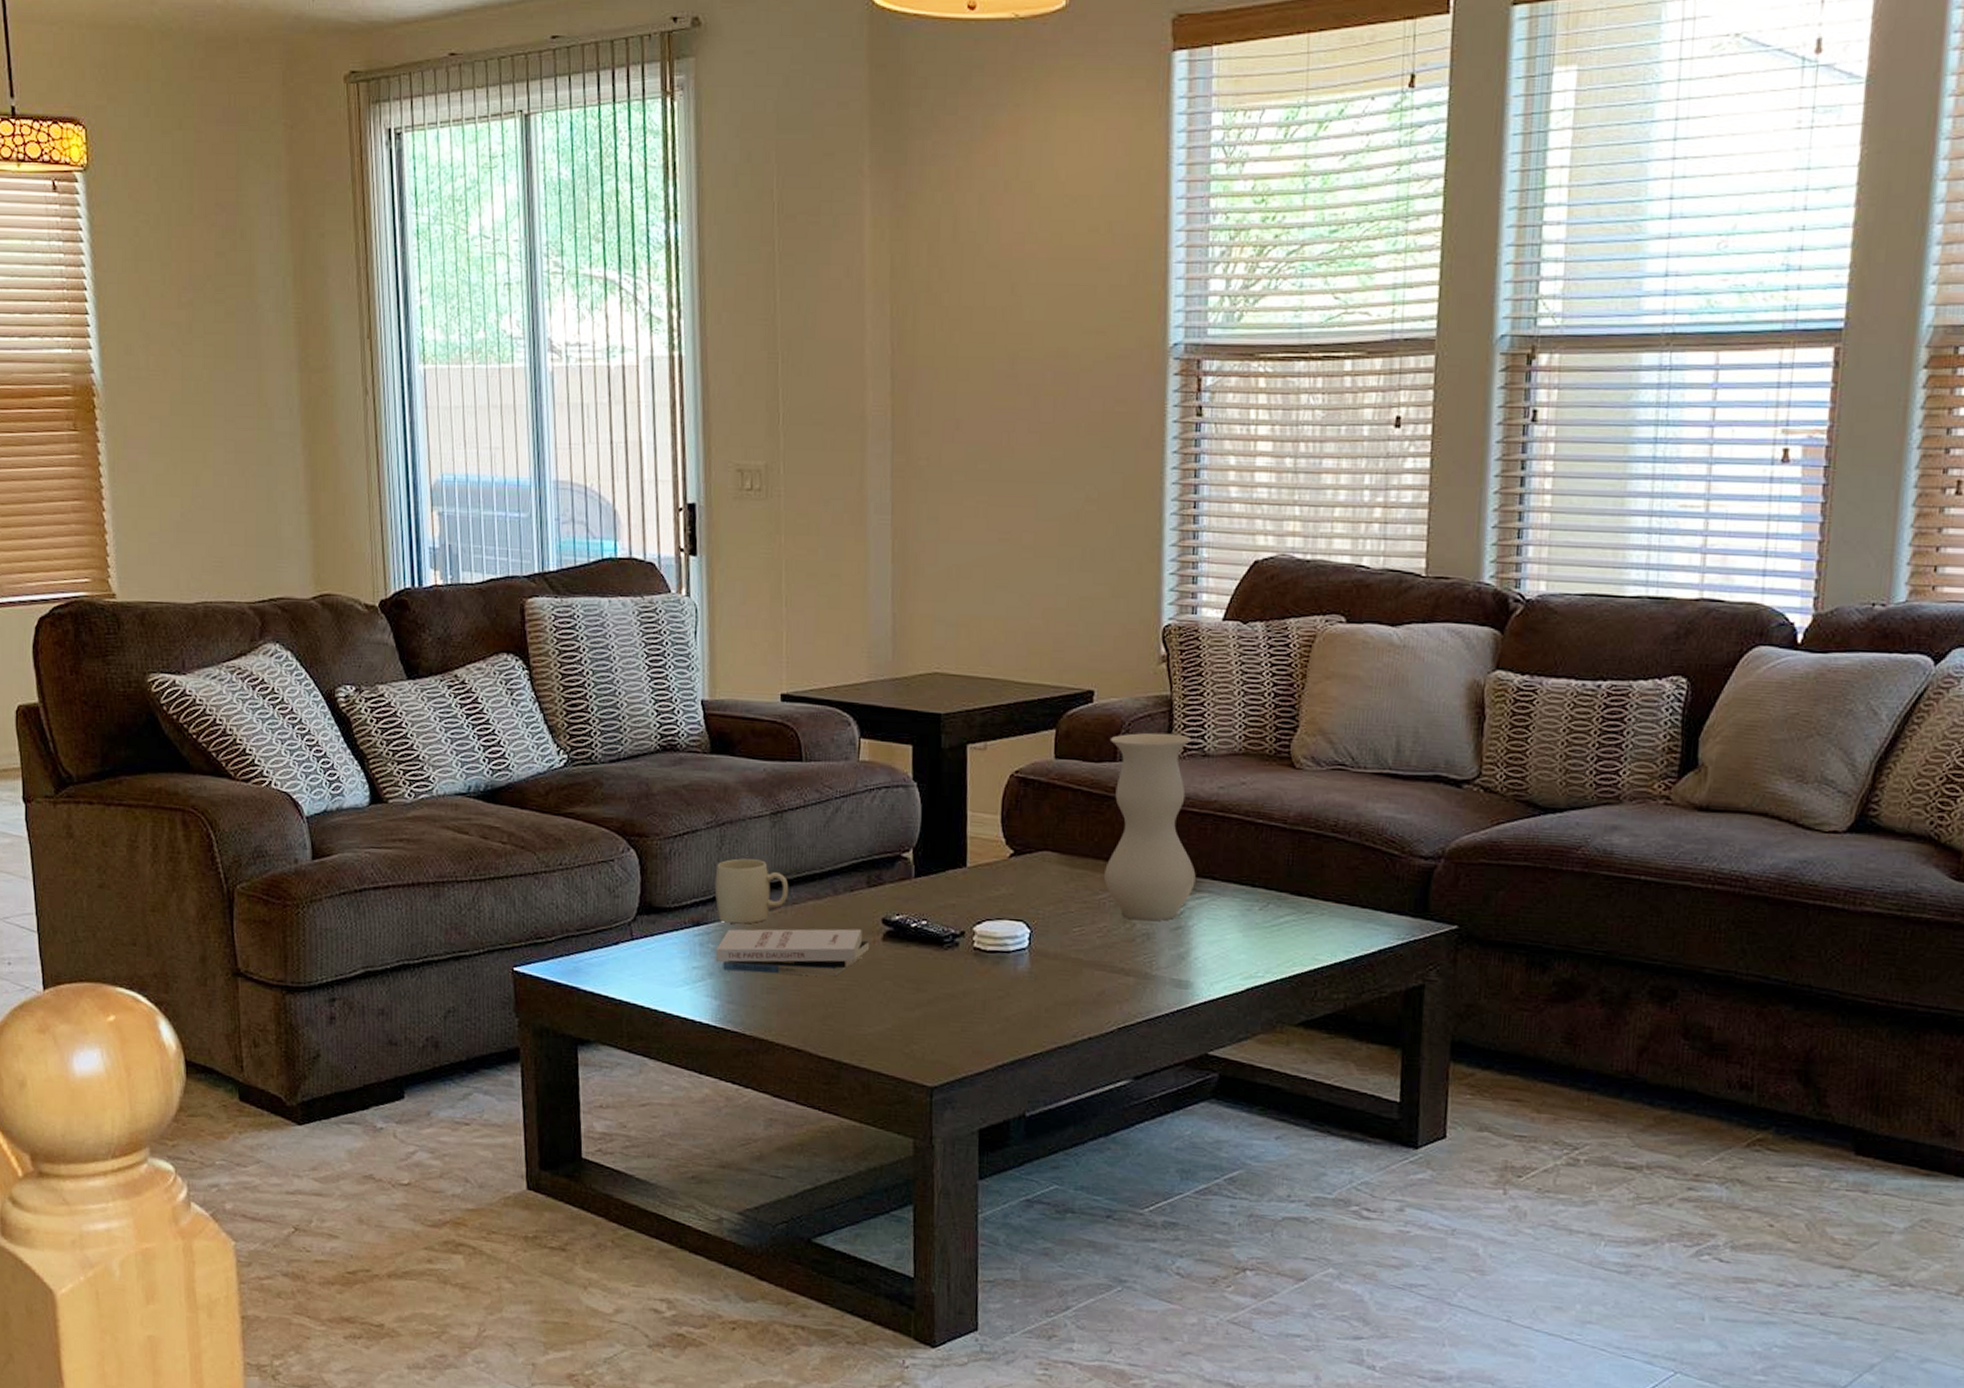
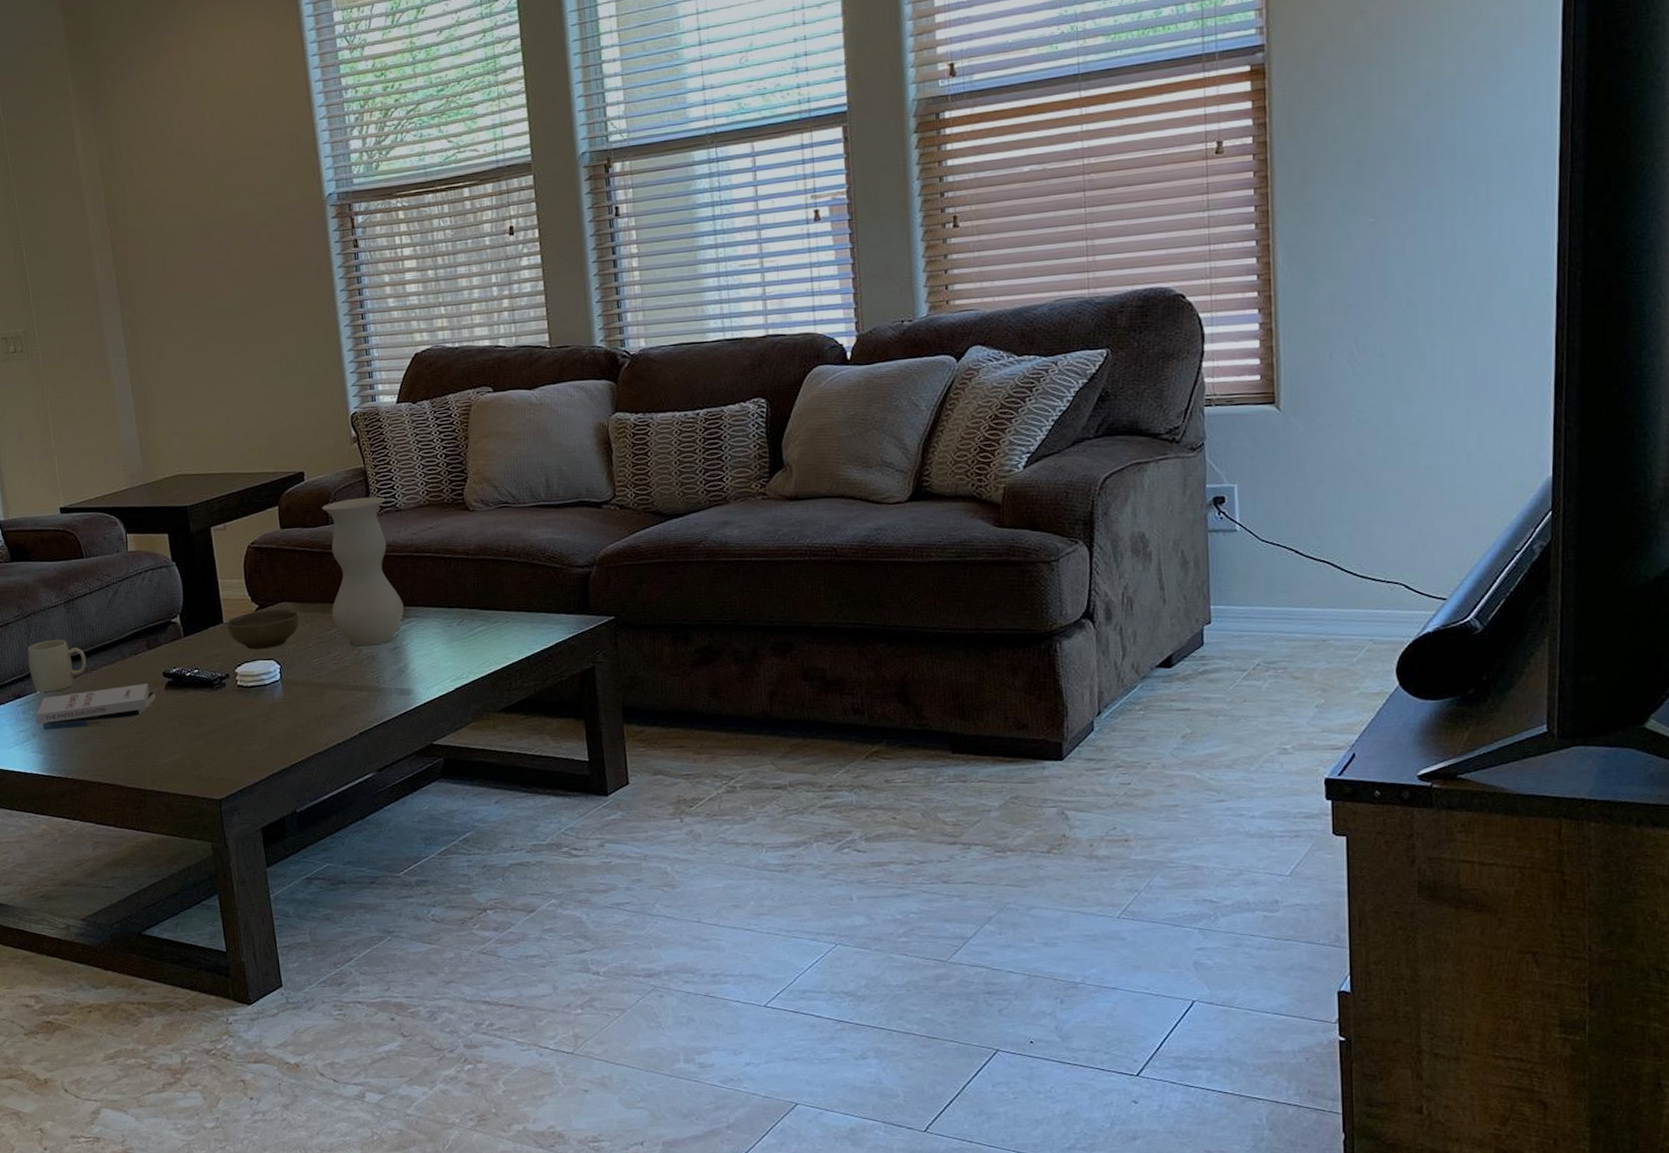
bowl: none [969,857,1065,907] -> present [225,608,300,650]

